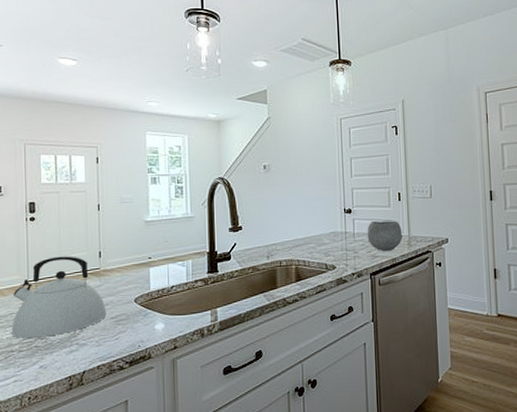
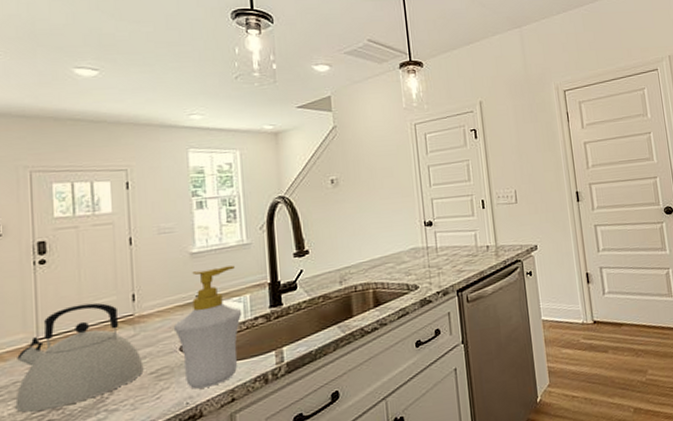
soap bottle: none [130,234,185,335] -> present [173,265,243,389]
bowl: present [367,220,402,252] -> none [450,230,489,265]

